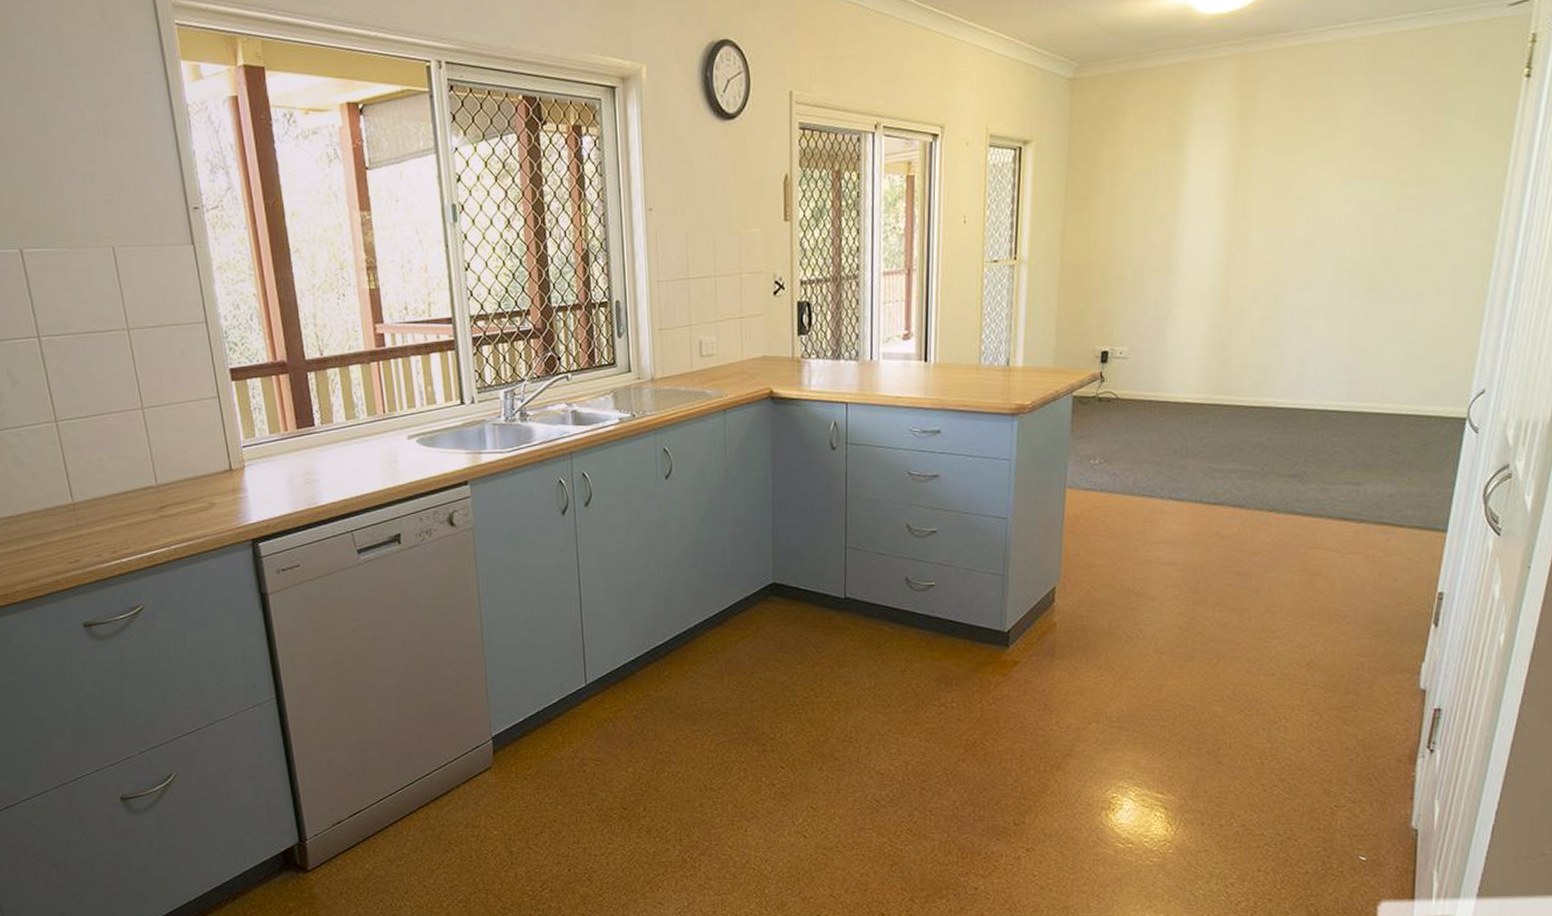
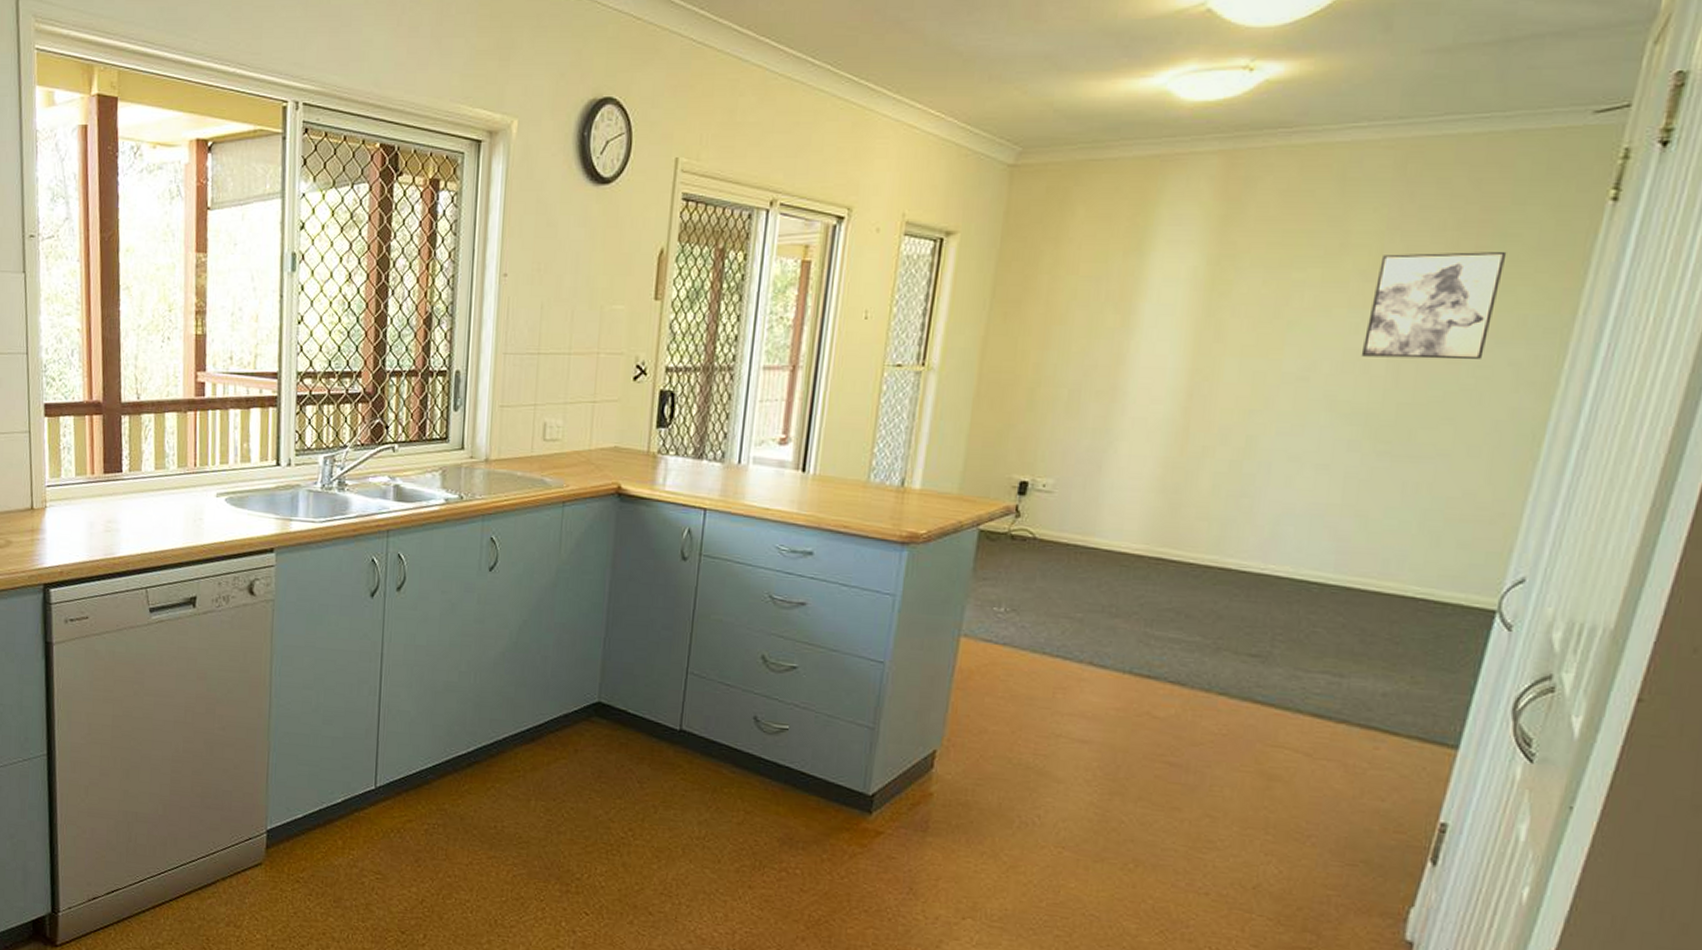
wall art: none [1353,124,1454,221] -> present [1361,251,1507,360]

